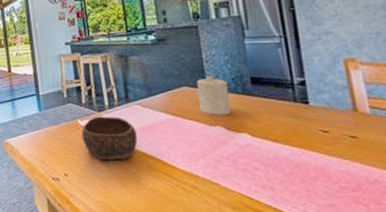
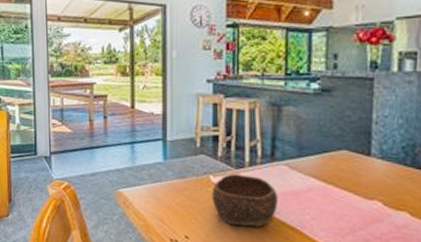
candle: present [197,75,231,116] -> none [356,140,395,189]

